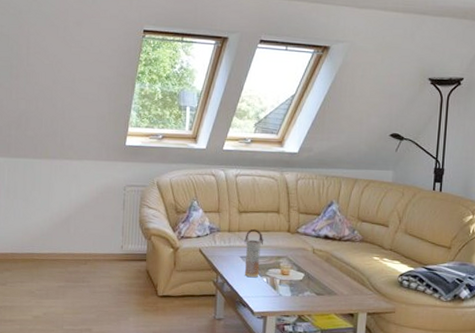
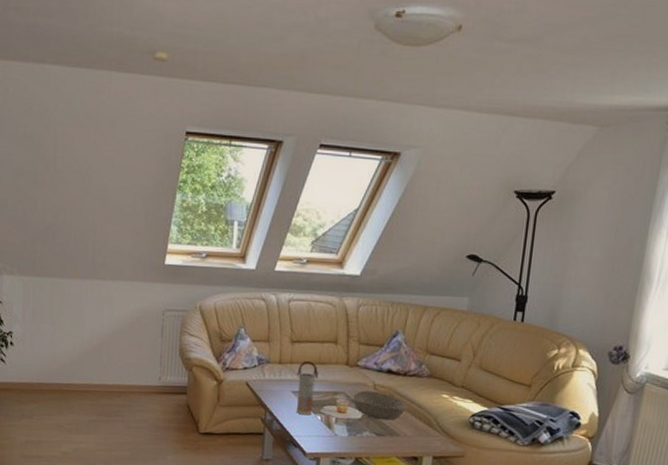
bowl: none [295,254,343,281] -> present [353,390,407,420]

